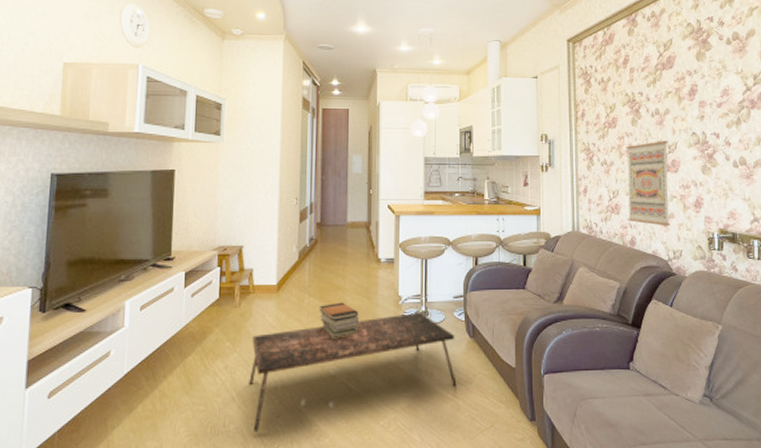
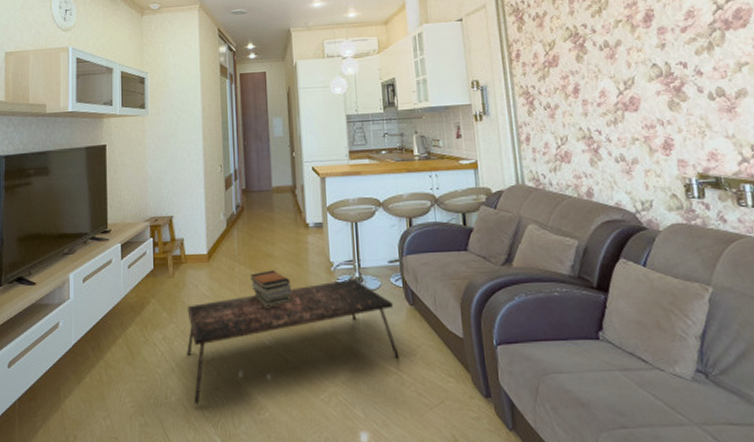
wall art: present [626,140,671,226] -> none [572,76,635,174]

